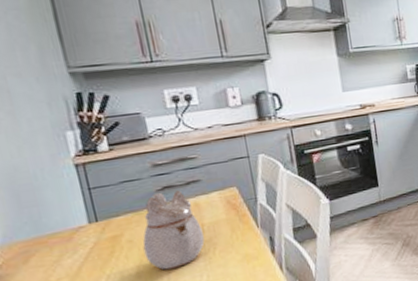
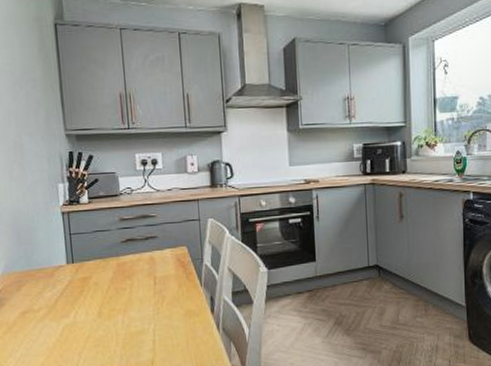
teapot: present [142,190,205,270] -> none [105,243,155,314]

